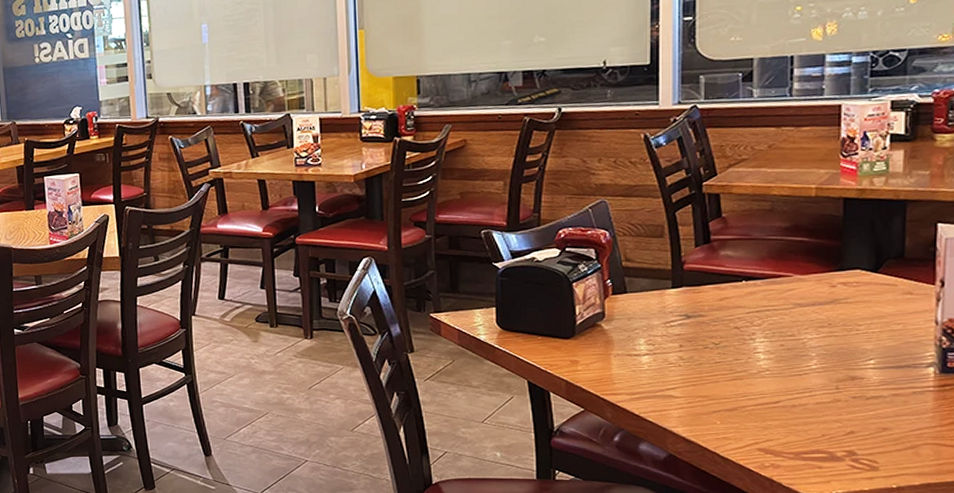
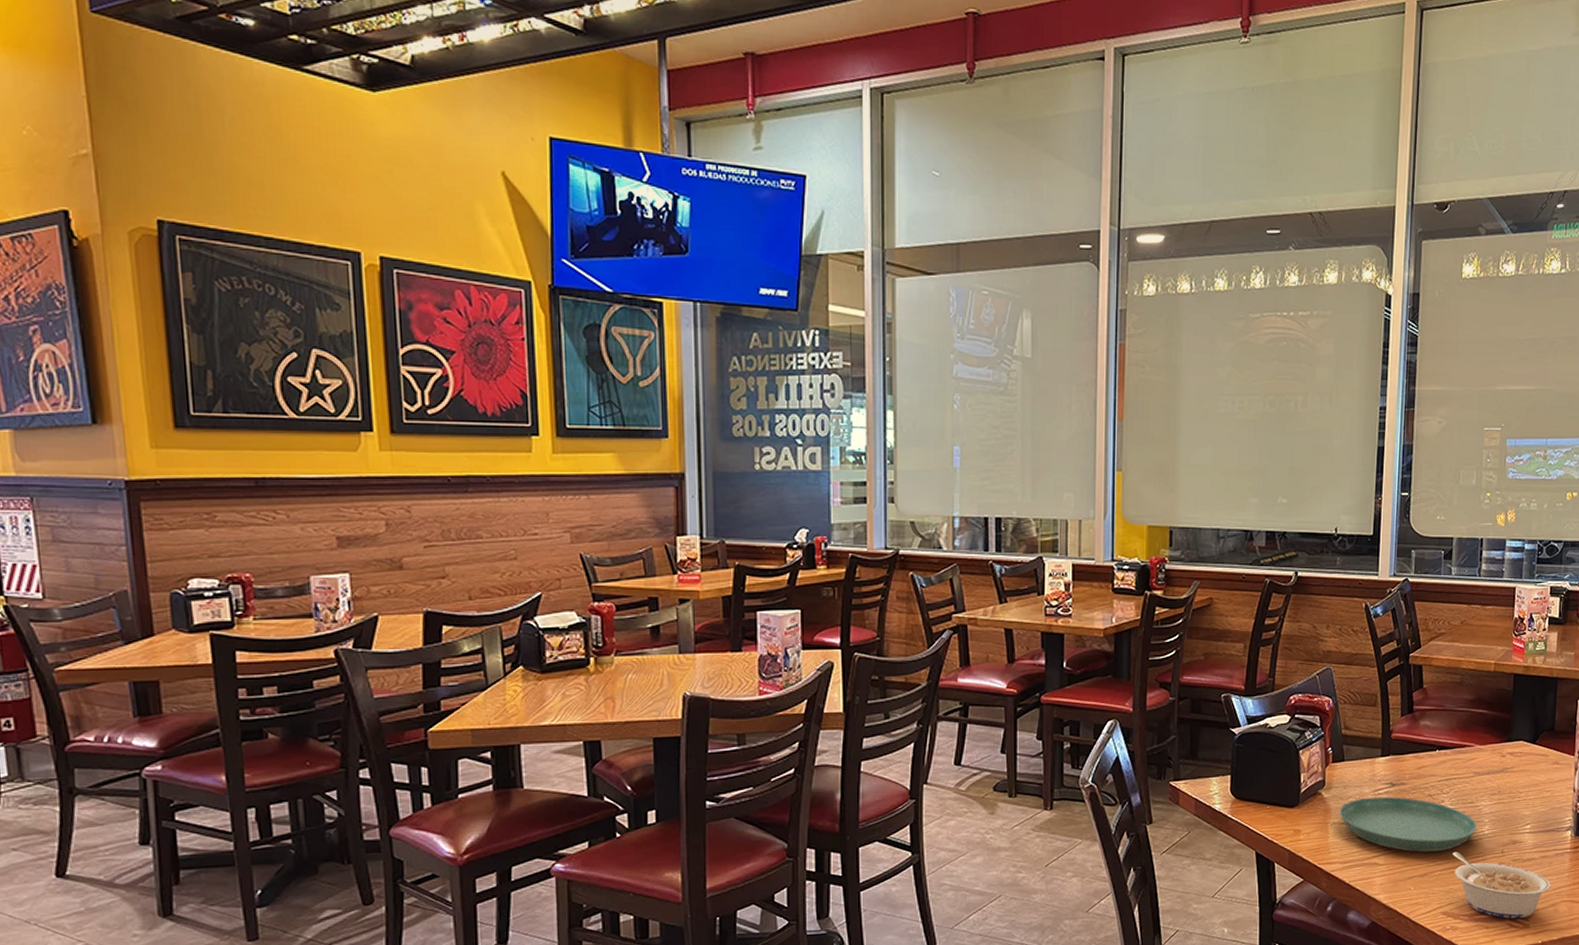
saucer: none [623,328,800,386] -> present [1339,796,1477,852]
legume: none [769,386,907,460] -> present [1452,851,1551,919]

